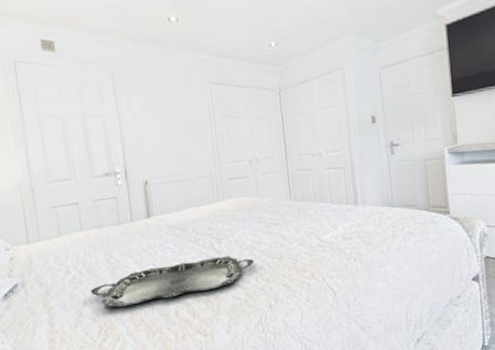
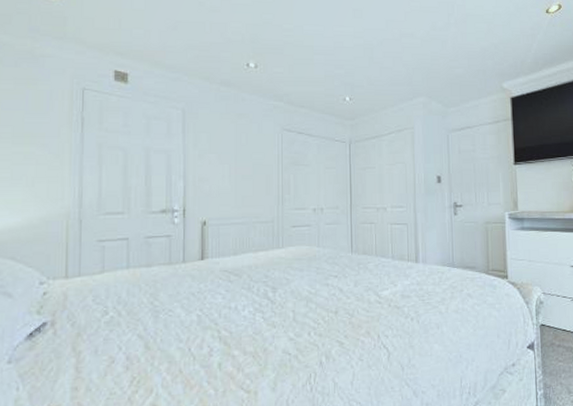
serving tray: present [90,256,255,309] -> none [127,306,309,356]

